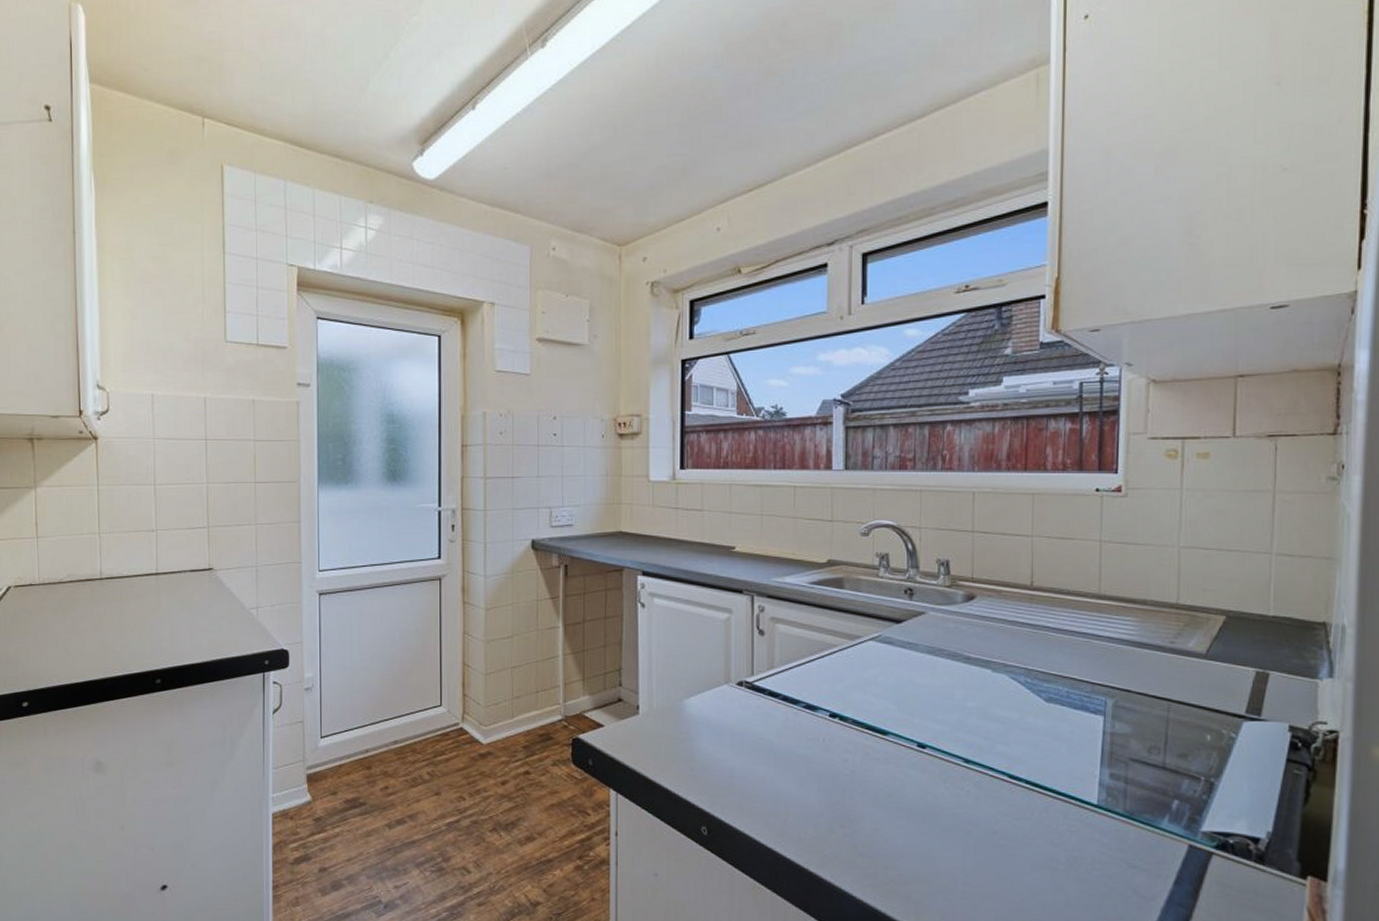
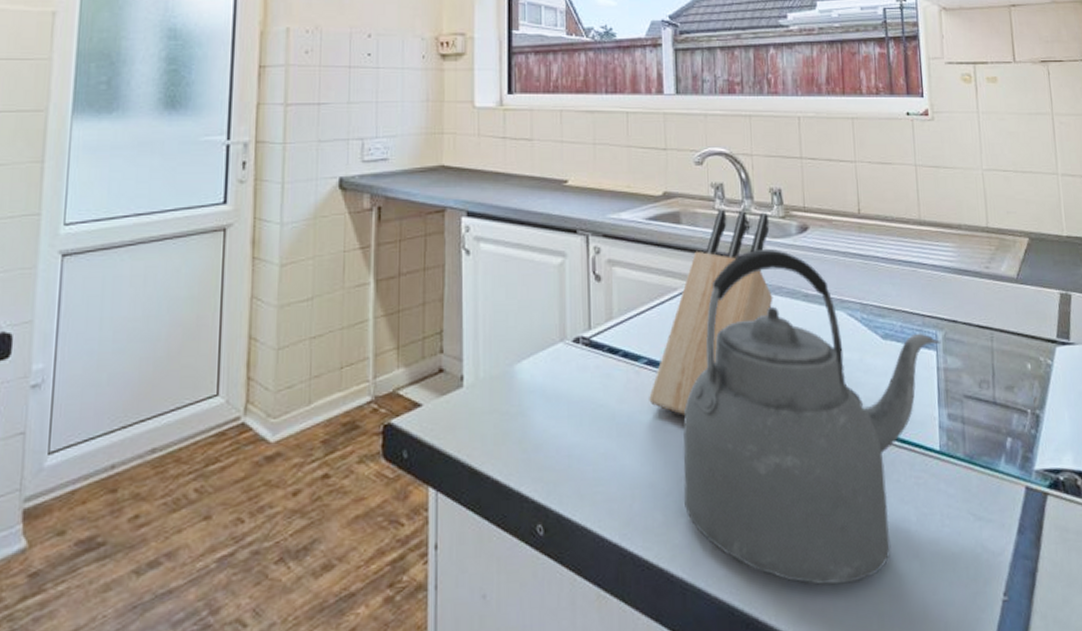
knife block: none [806,577,935,753] -> present [649,209,773,416]
kettle: none [835,614,1110,905] -> present [682,248,941,585]

